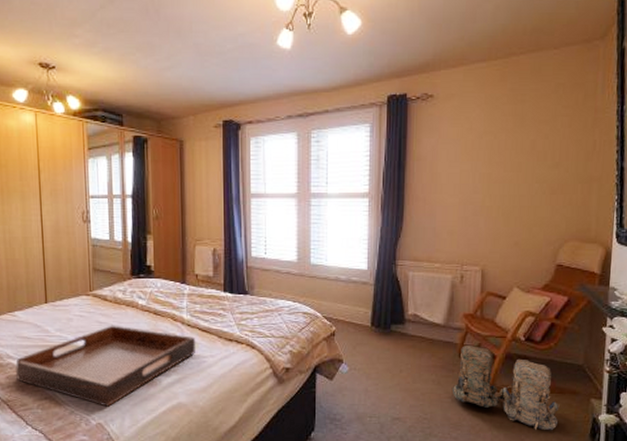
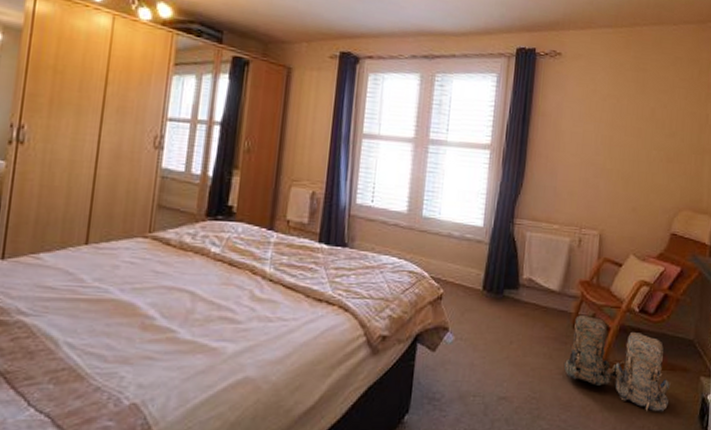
serving tray: present [15,325,195,407] -> none [25,276,276,381]

